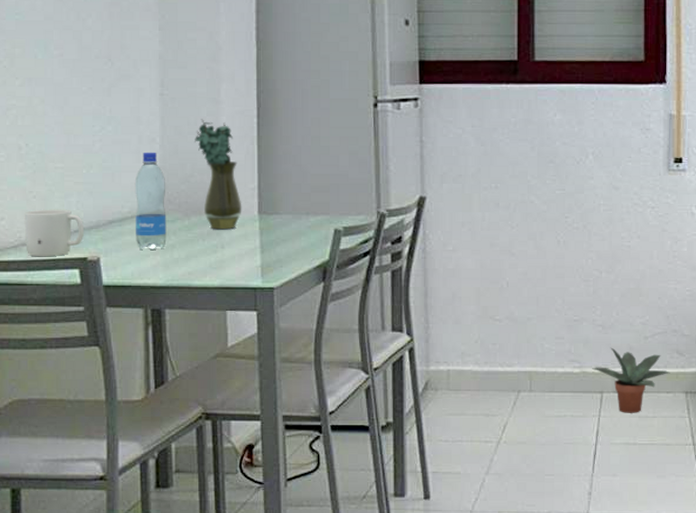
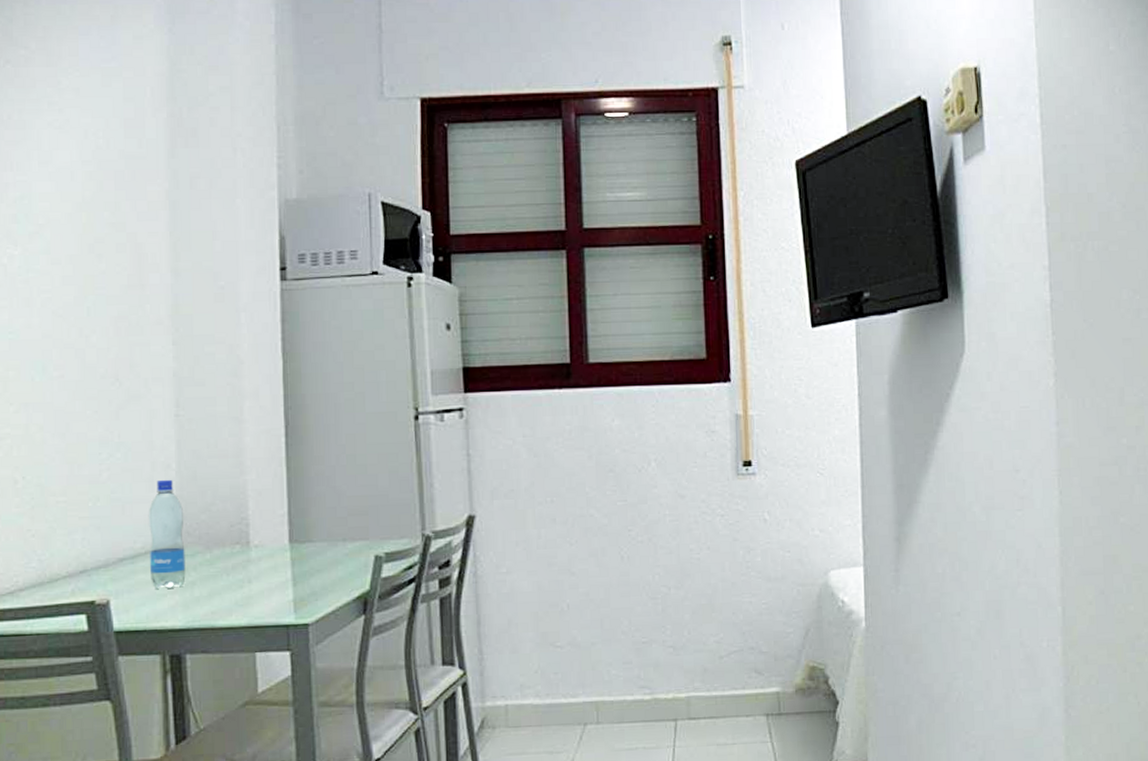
mug: present [24,209,85,257] -> none [21,547,92,603]
vase: present [195,119,242,230] -> none [215,440,271,563]
potted plant: present [592,347,670,413] -> none [664,670,749,742]

